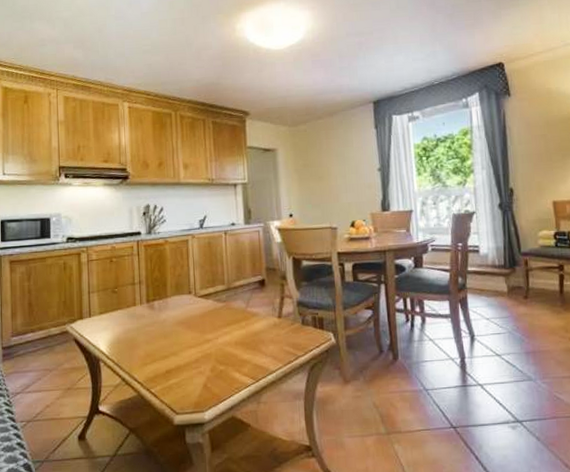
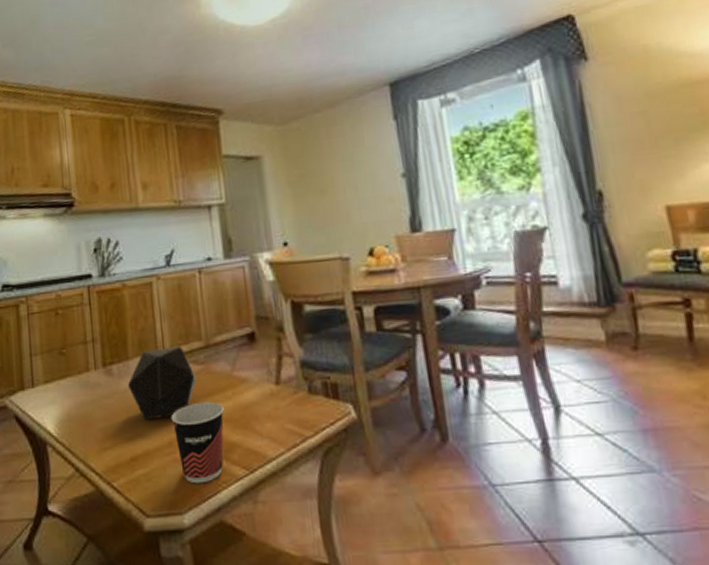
decorative tray: none [166,289,219,343] -> present [128,346,197,421]
cup: none [198,329,239,390] -> present [170,401,224,484]

